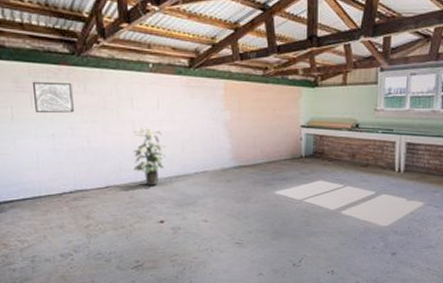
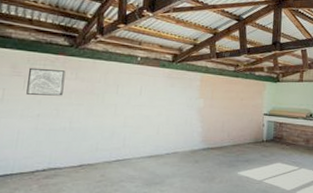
indoor plant: present [133,126,166,185] -> none [109,110,142,165]

